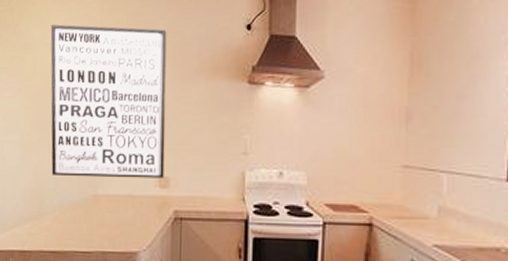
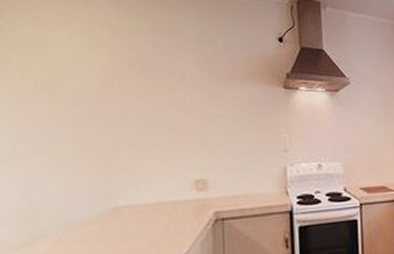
wall art: present [50,24,167,178] -> none [47,25,201,191]

